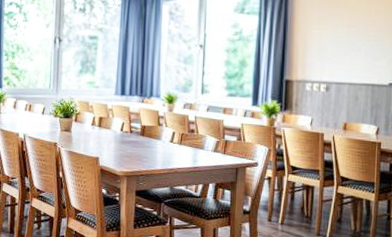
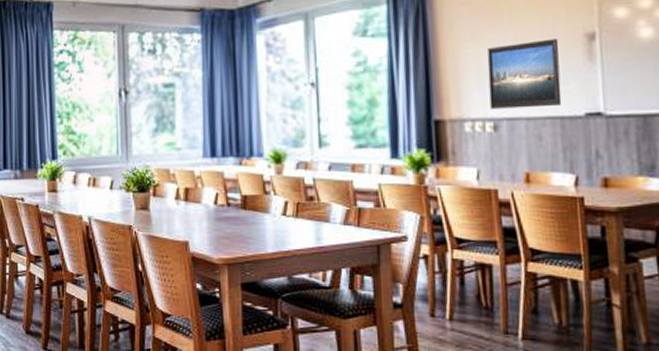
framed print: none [325,27,377,77] -> present [486,39,562,109]

